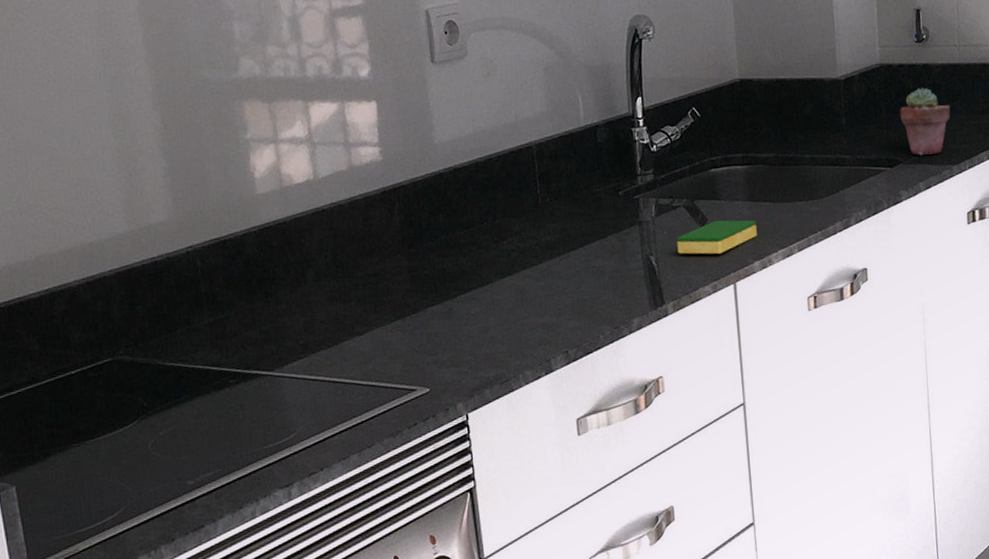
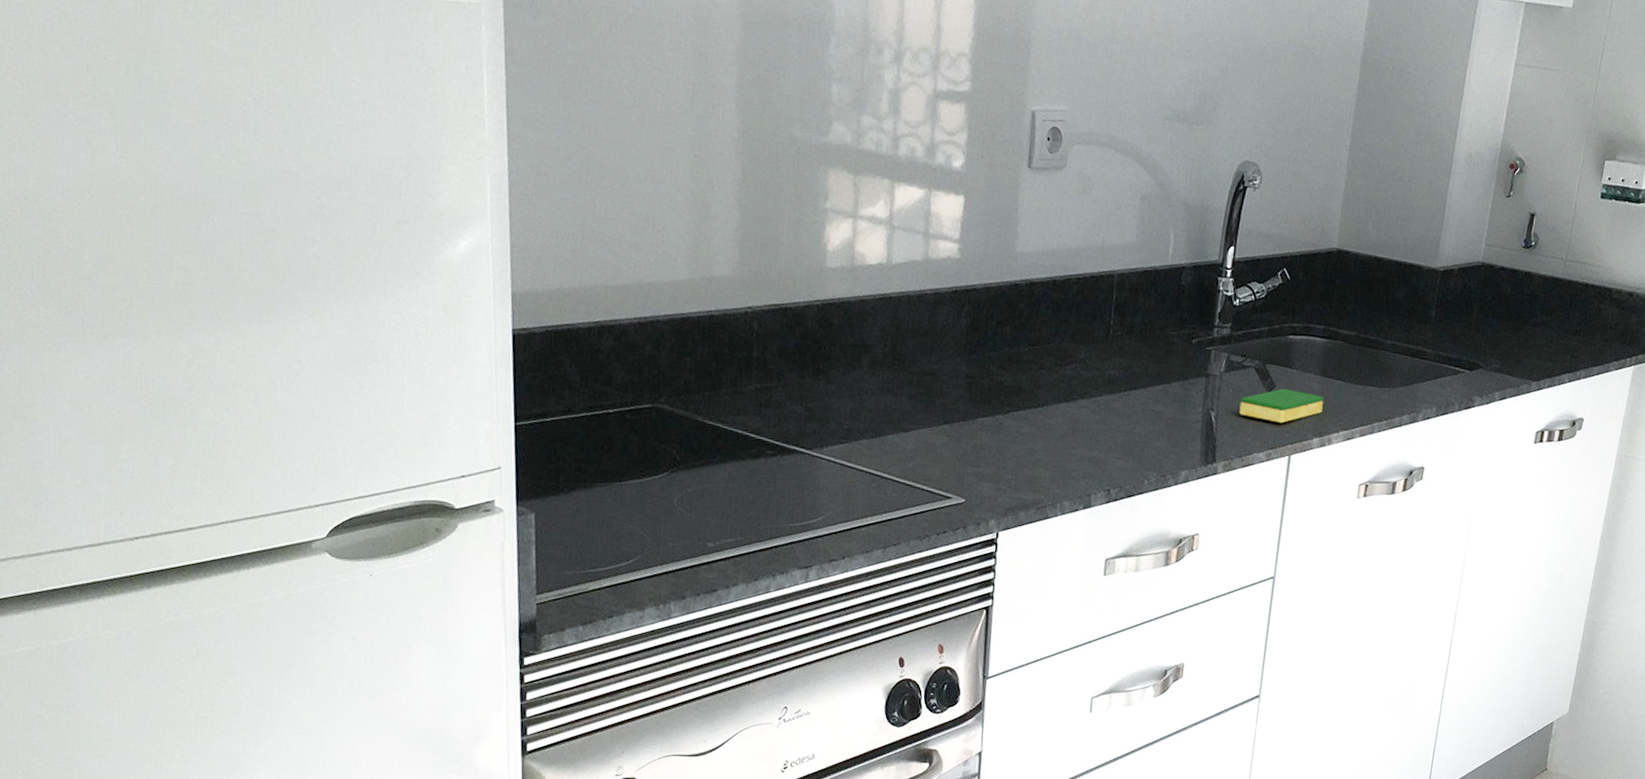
potted succulent: present [900,88,951,155] -> none [1490,295,1544,366]

